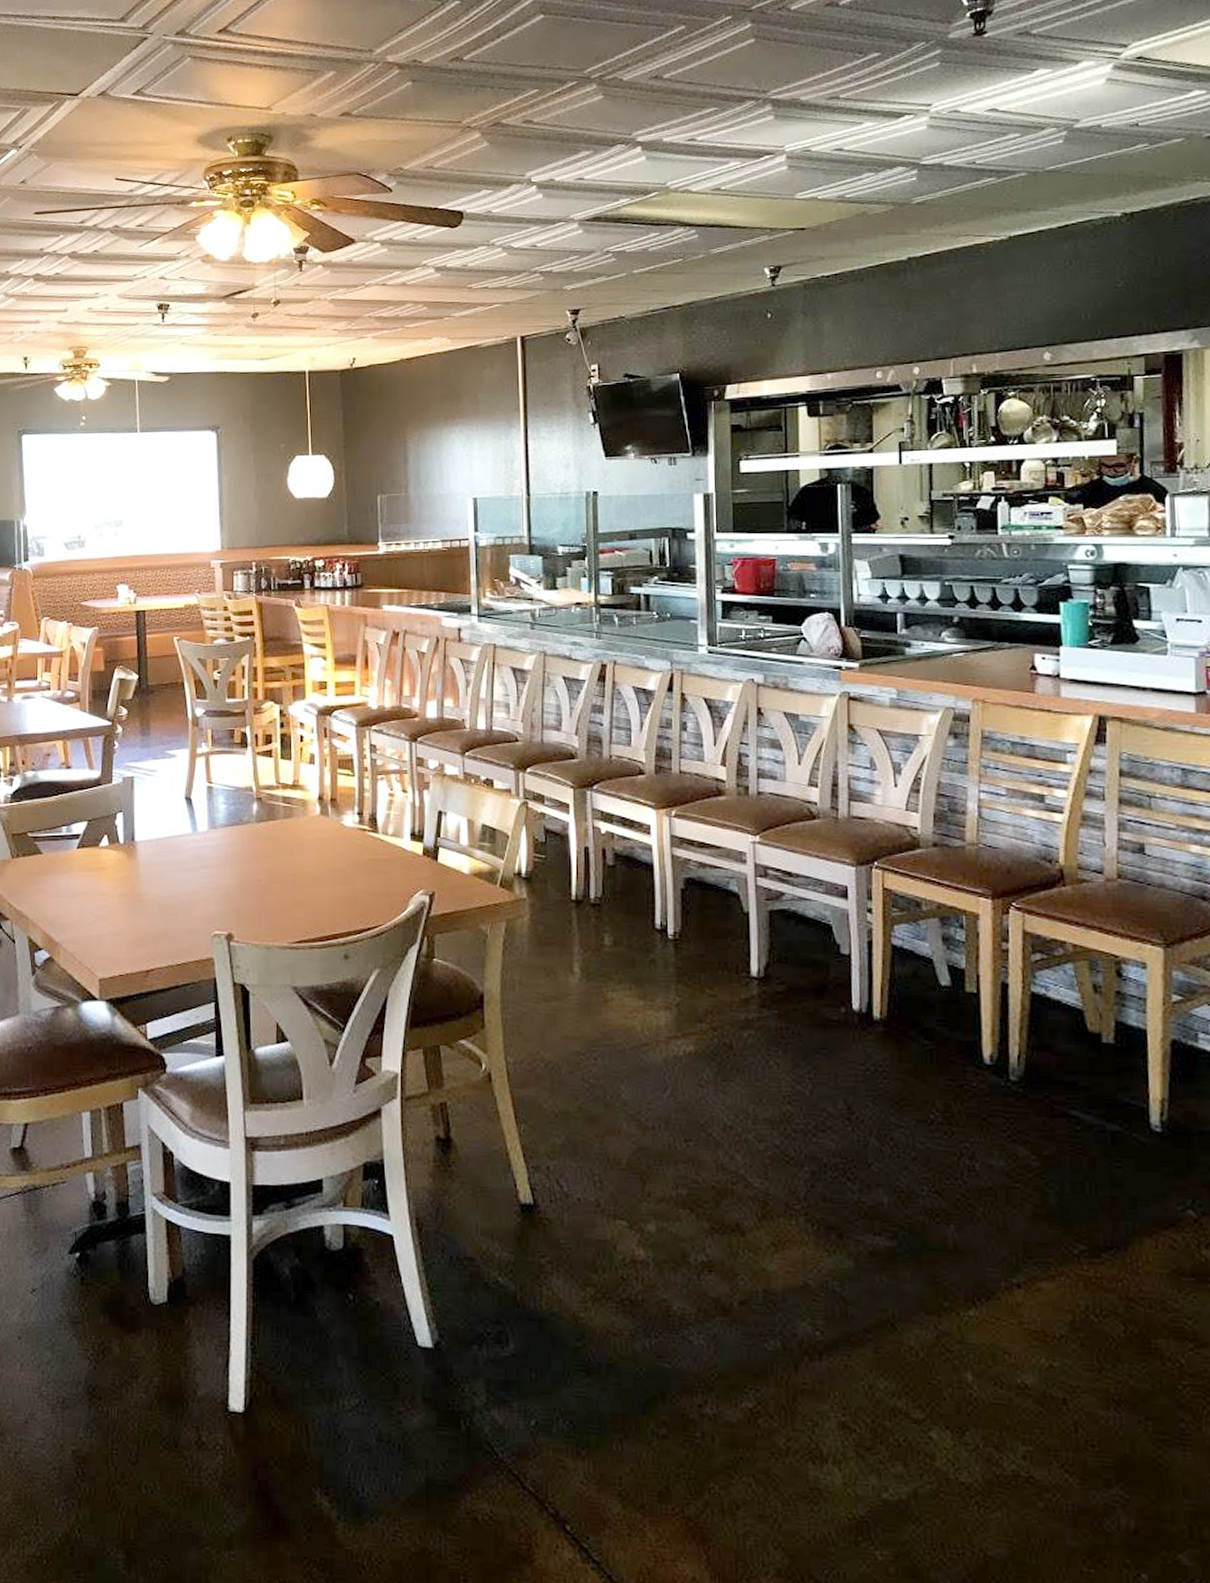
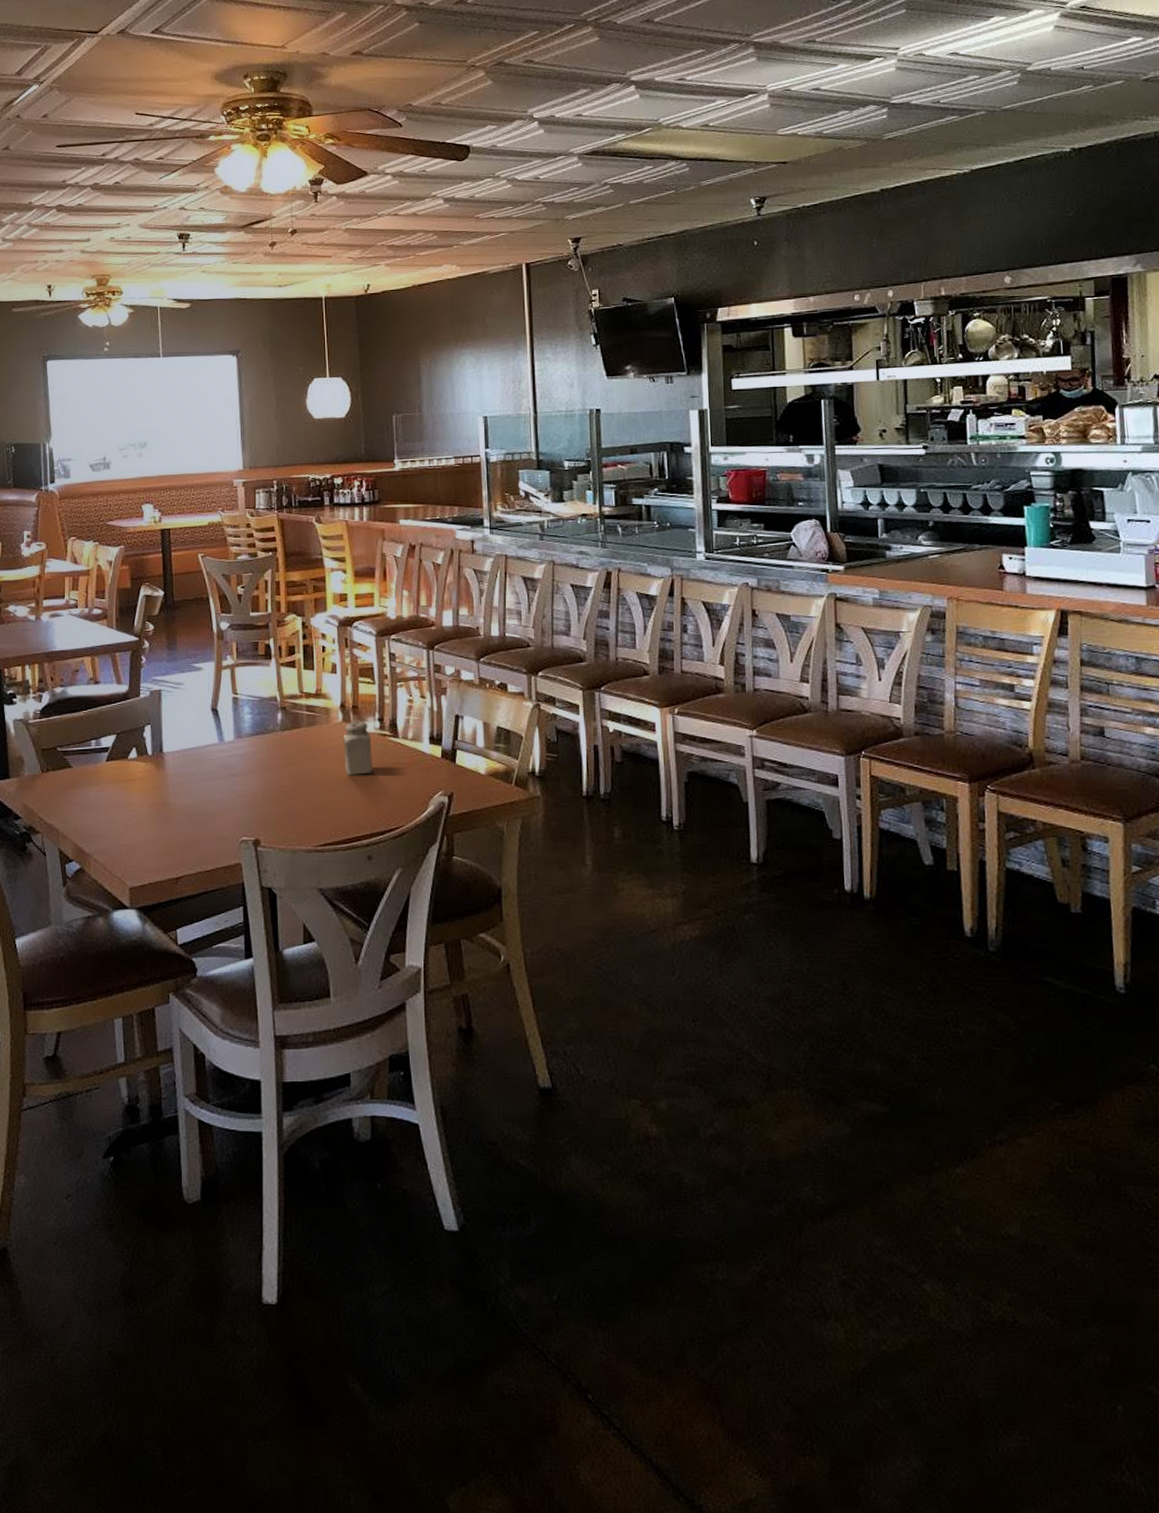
salt shaker: none [320,814,352,870] -> present [342,721,373,775]

